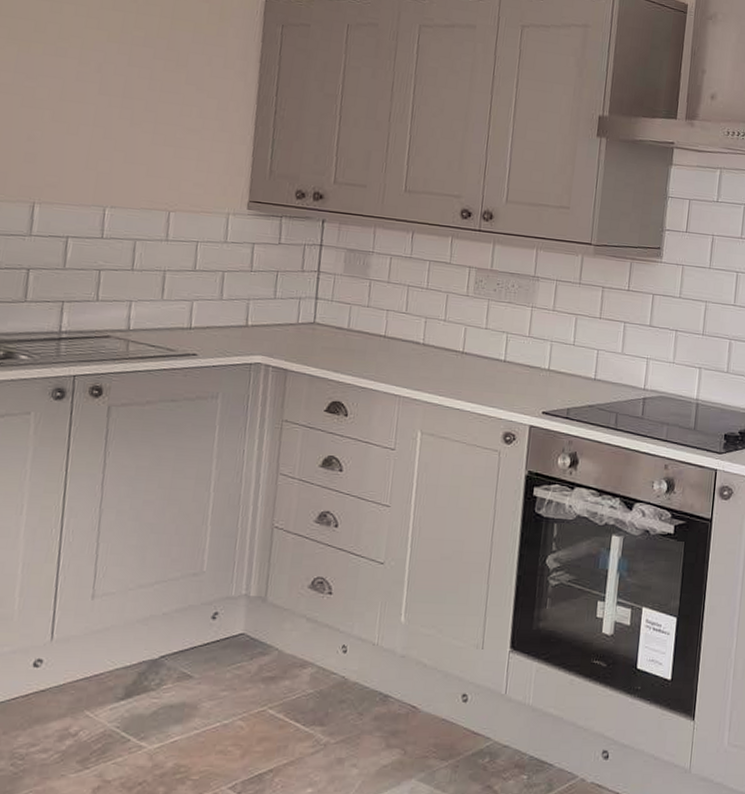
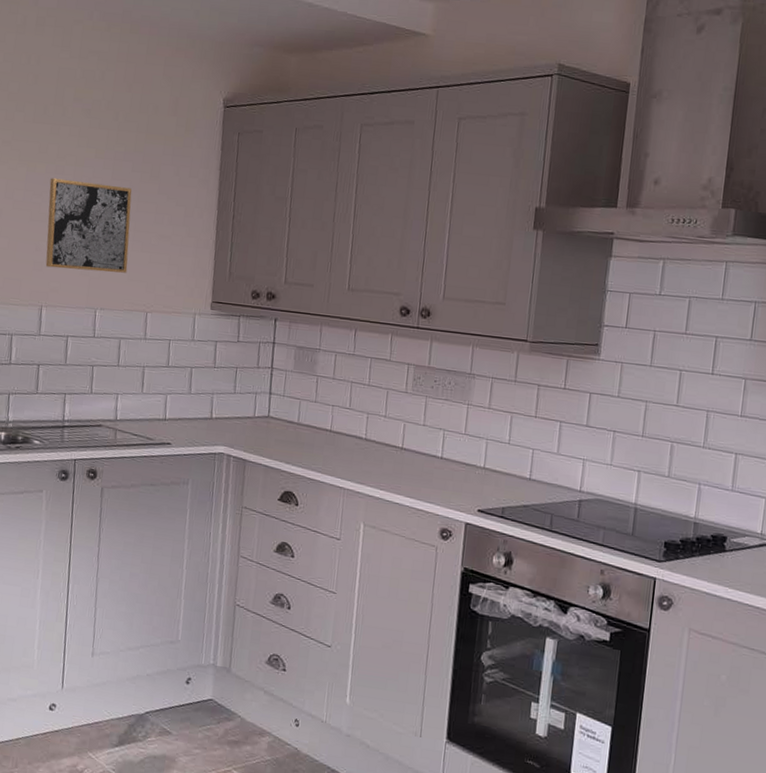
wall art: none [40,60,153,169] -> present [45,178,132,273]

